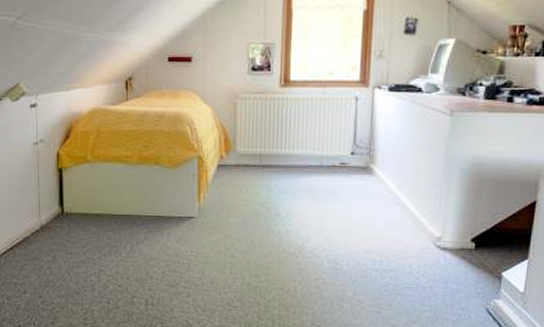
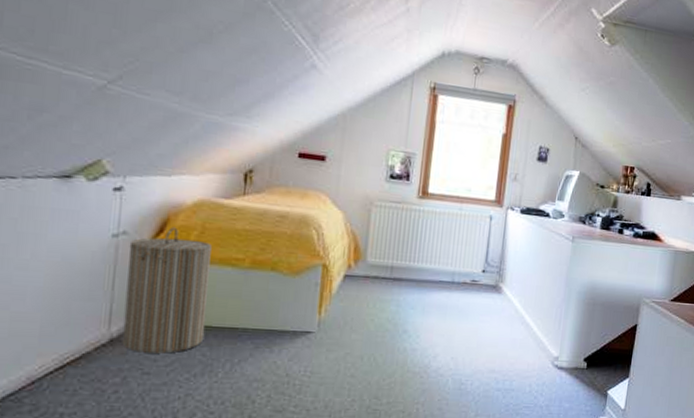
laundry hamper: none [46,133,108,237] -> present [122,227,212,354]

